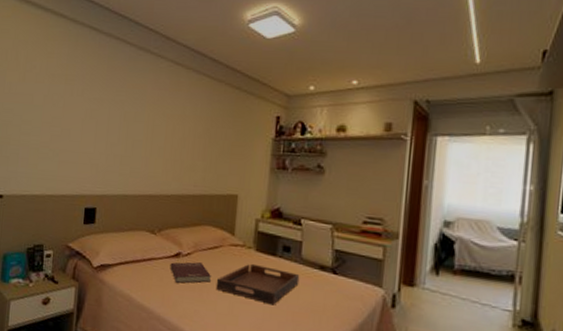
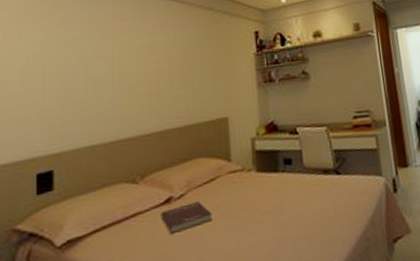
serving tray: present [215,263,300,305] -> none [218,184,307,228]

